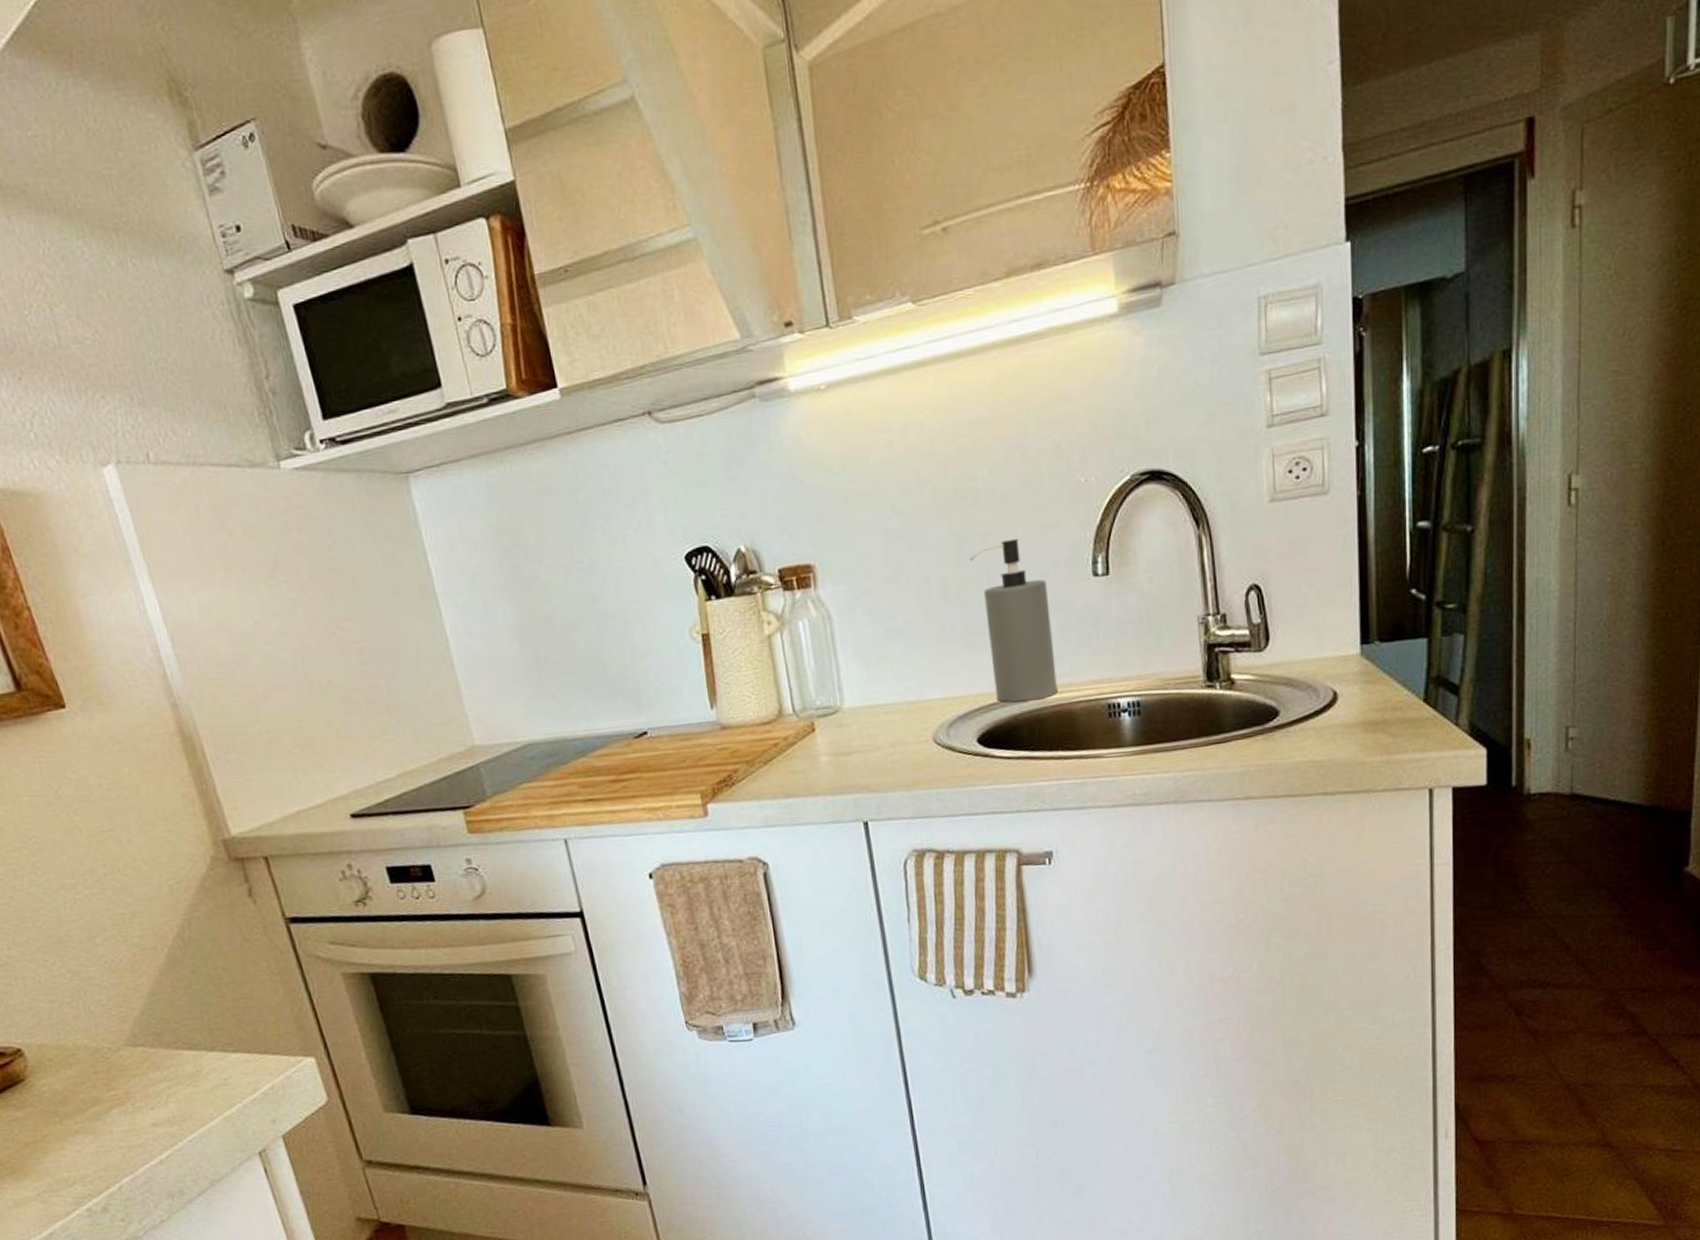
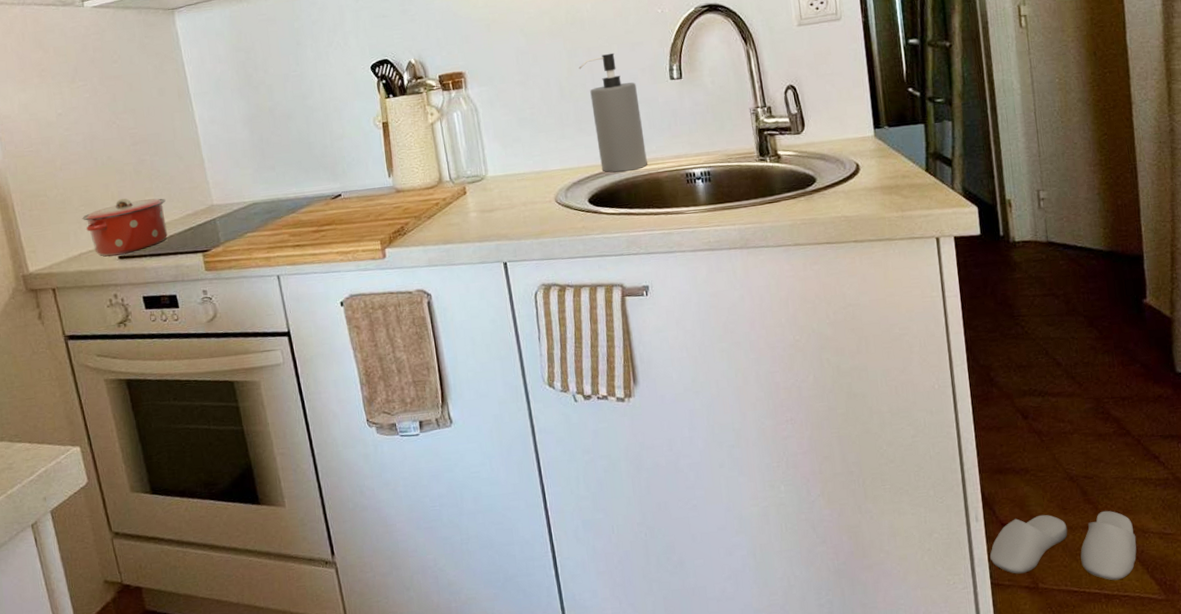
casserole: none [298,736,415,815] -> present [82,198,167,257]
slippers: none [1457,1124,1638,1205] -> present [989,510,1137,581]

